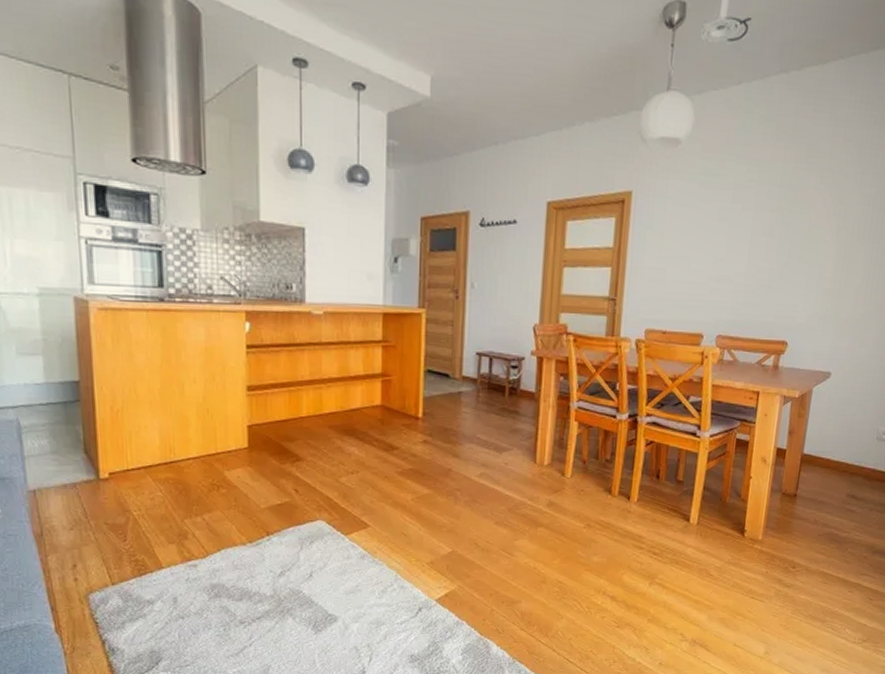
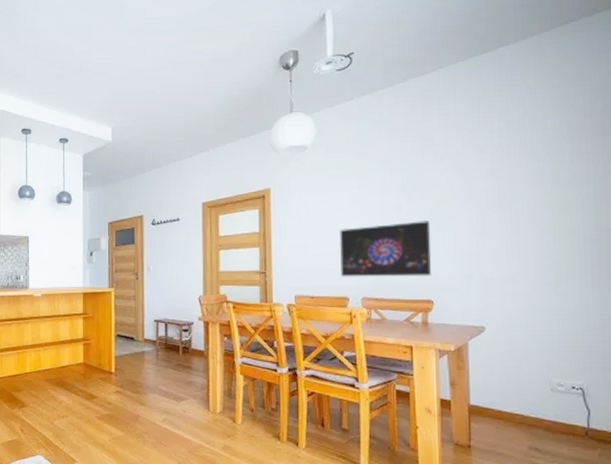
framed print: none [698,249,799,315] -> present [339,221,432,277]

